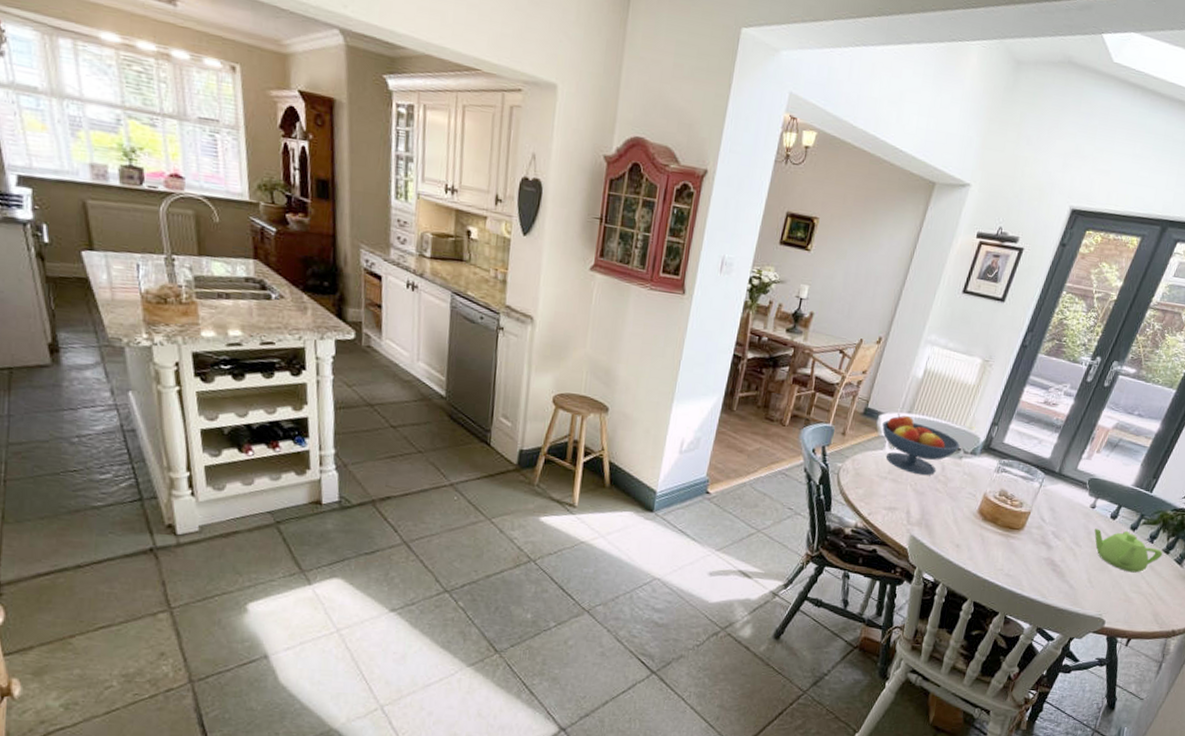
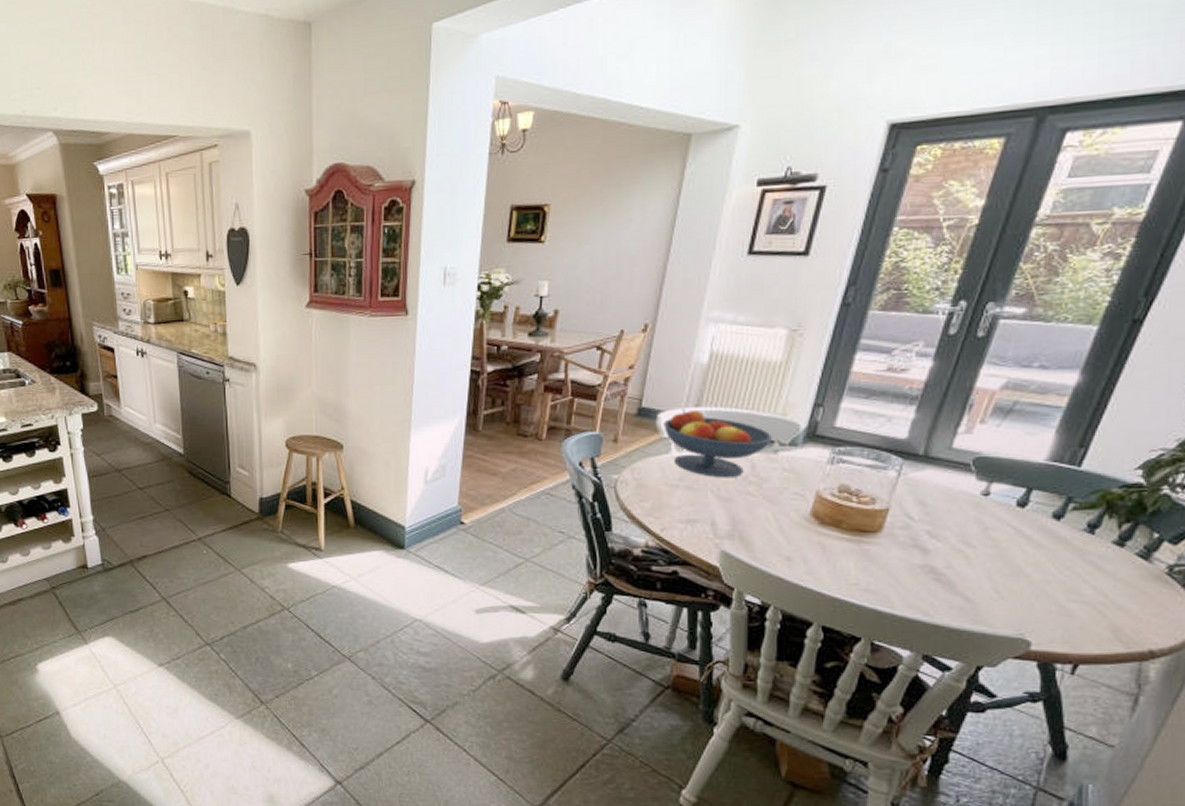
teapot: present [1094,528,1163,573] -> none [993,522,1114,576]

